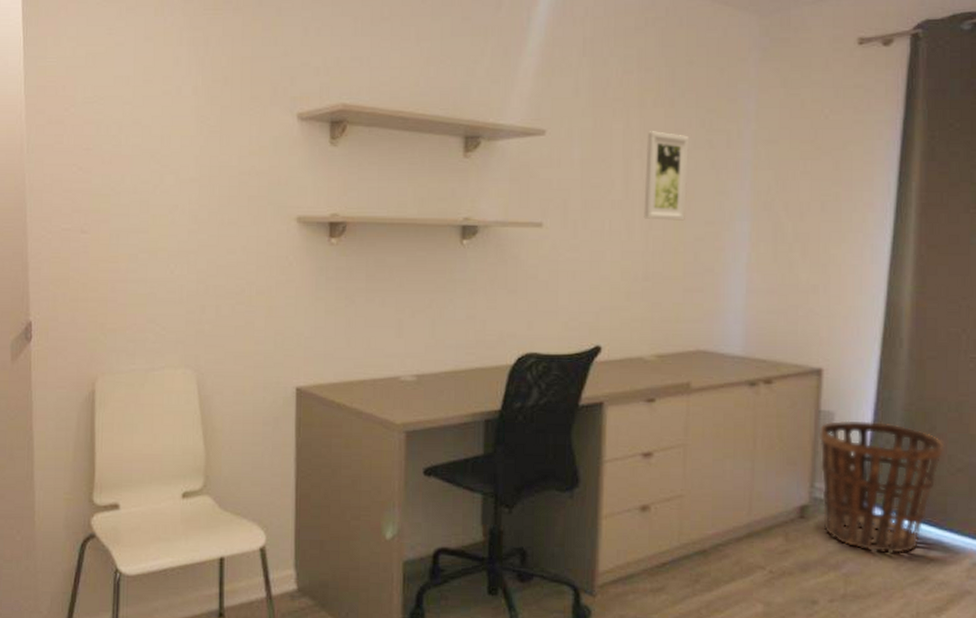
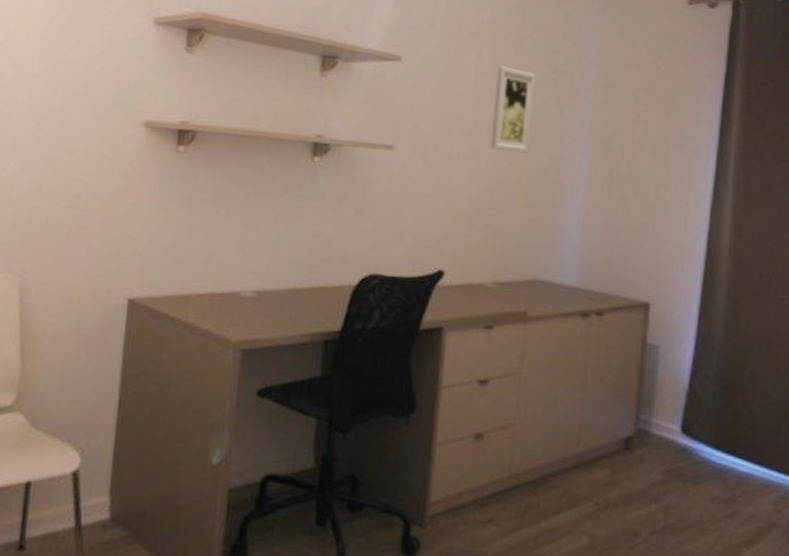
basket: present [819,420,945,553] -> none [644,354,756,486]

